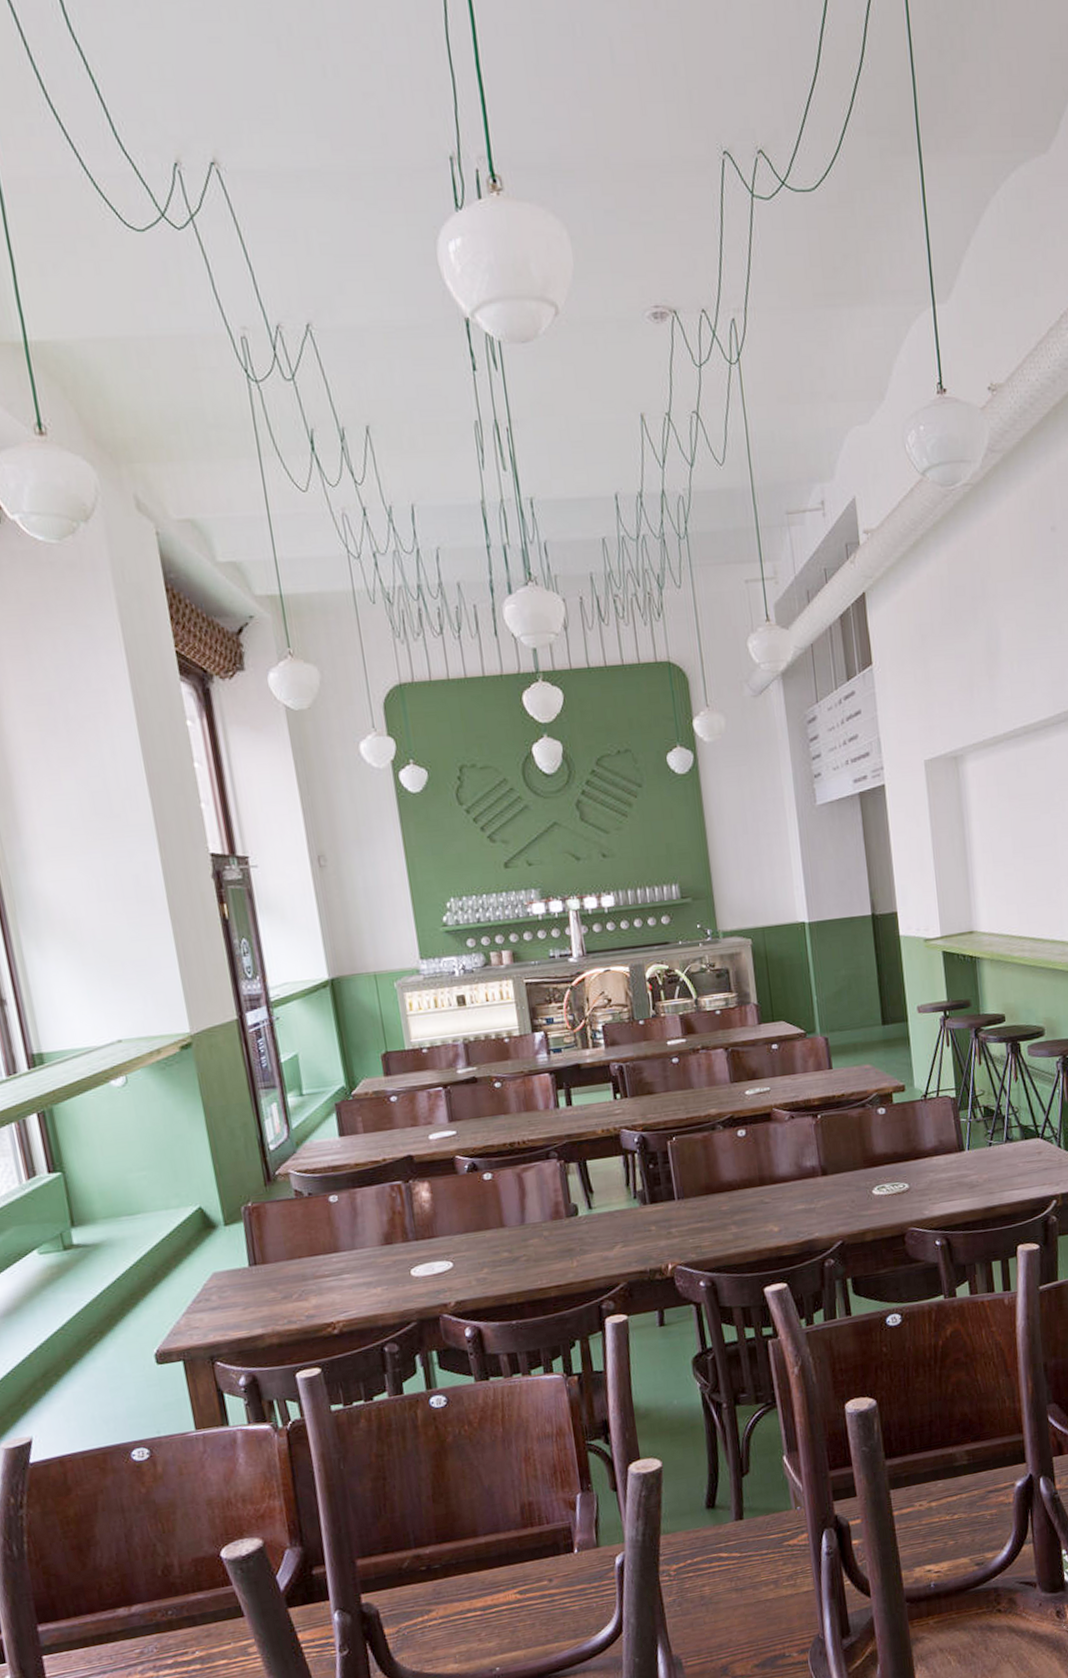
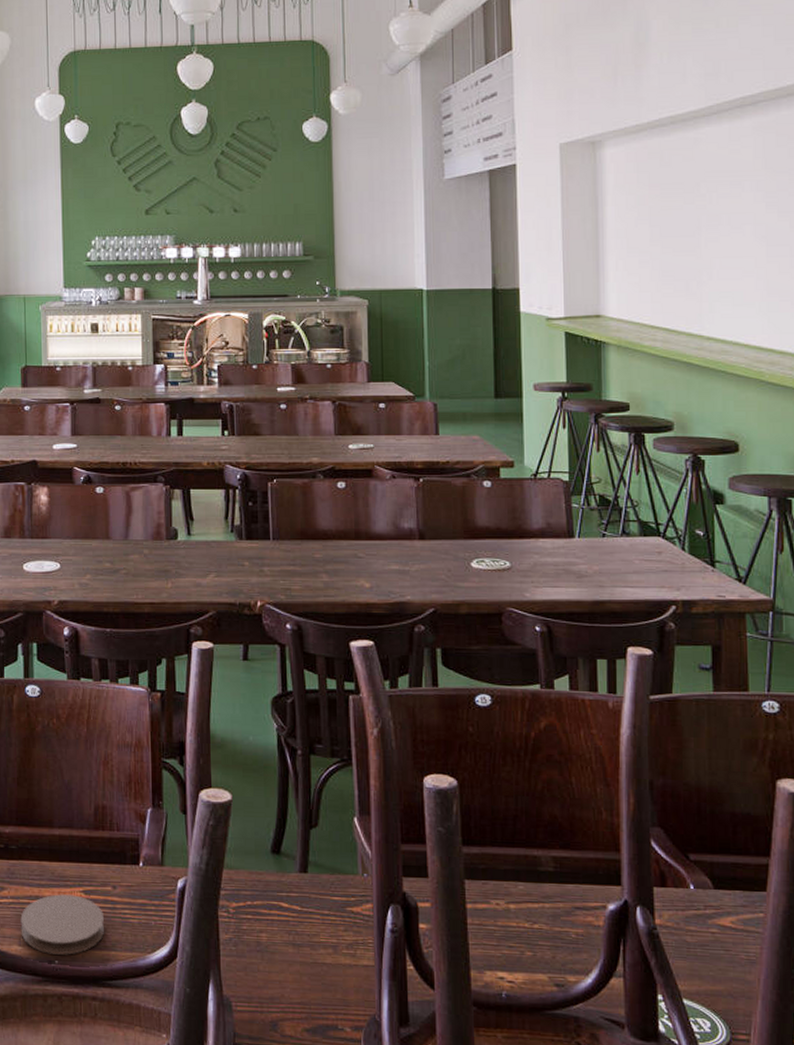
coaster: none [453,1598,546,1664] -> present [20,893,105,955]

